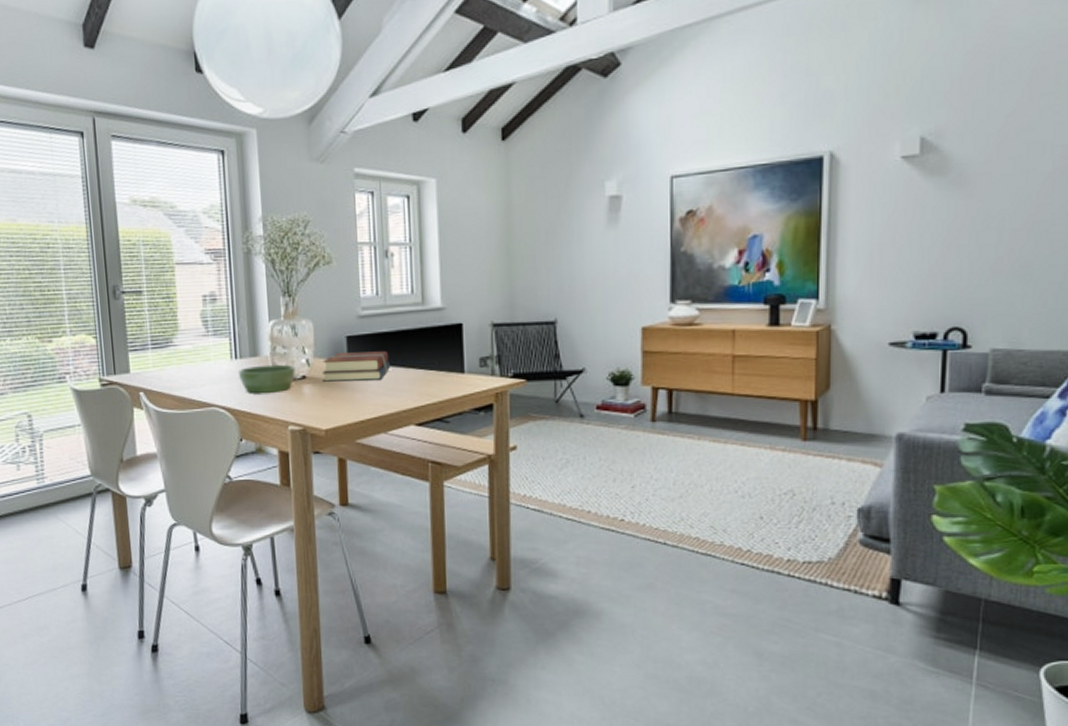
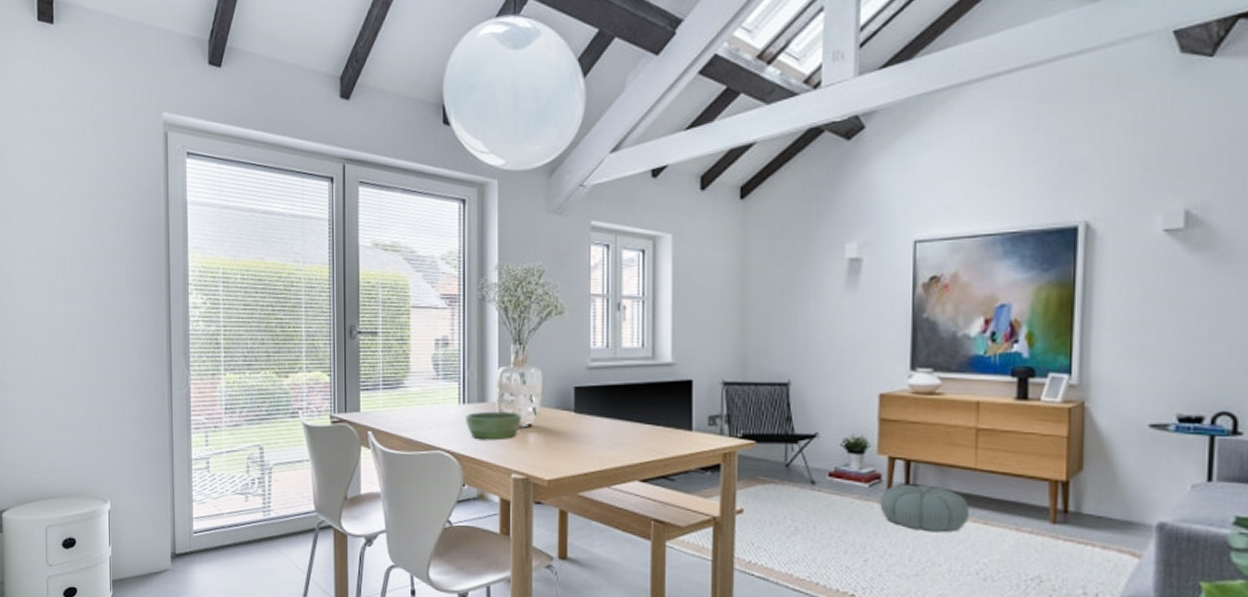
books: present [322,351,390,382] -> none [548,403,617,433]
pouf: none [645,412,727,456] -> present [880,484,969,533]

